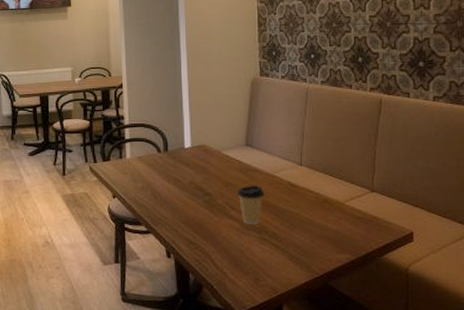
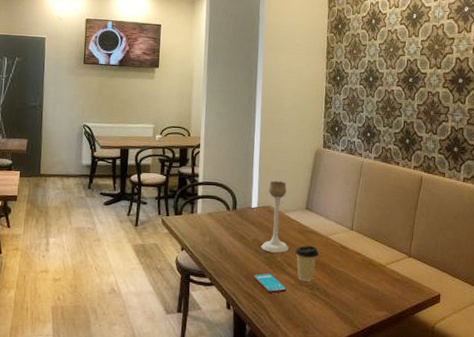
smartphone: none [193,218,231,239] -> present [254,274,287,293]
candle holder: none [199,116,230,195] -> present [261,180,289,253]

